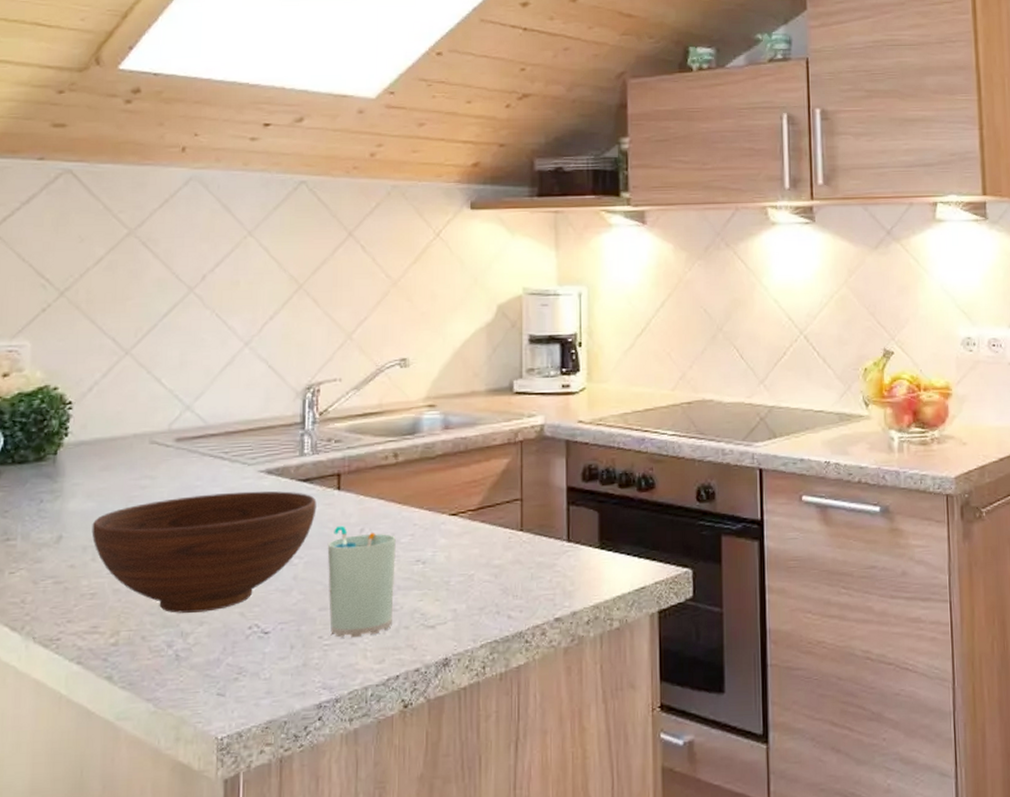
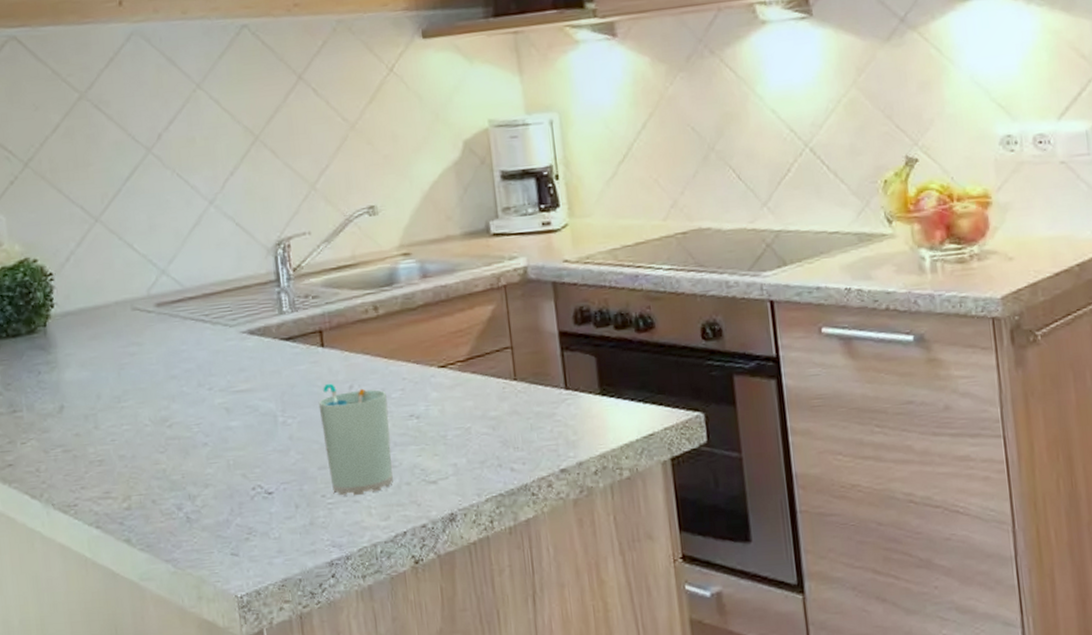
bowl: present [91,491,317,613] -> none [89,351,303,477]

